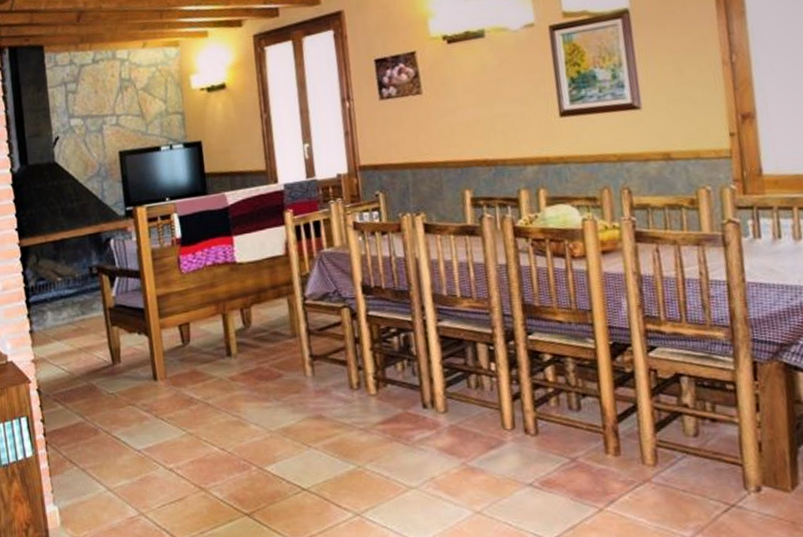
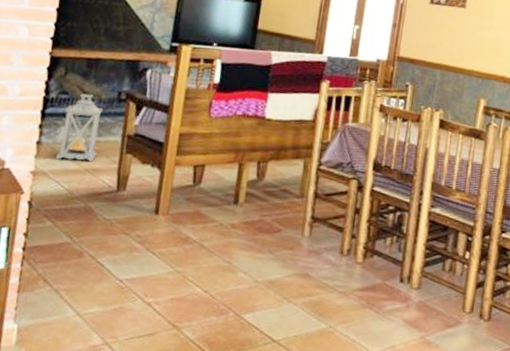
lantern: none [46,275,86,345] -> present [55,93,104,162]

